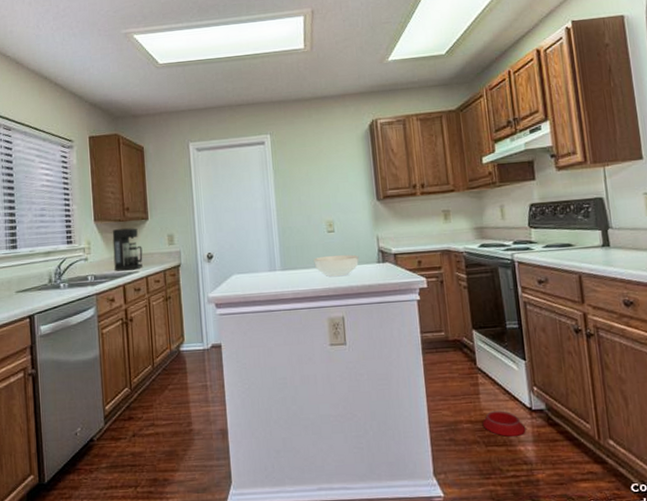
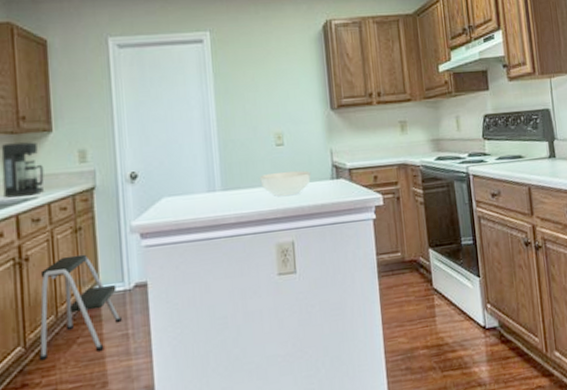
step stool: none [141,318,202,400] -> present [39,254,122,360]
pet bowl: present [482,410,526,437] -> none [438,332,480,360]

